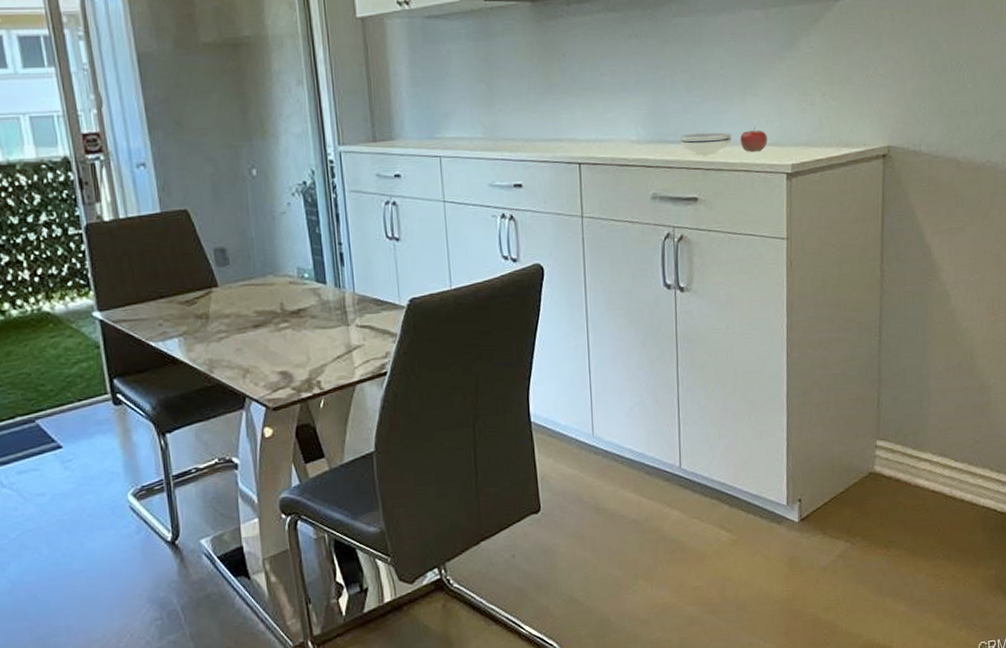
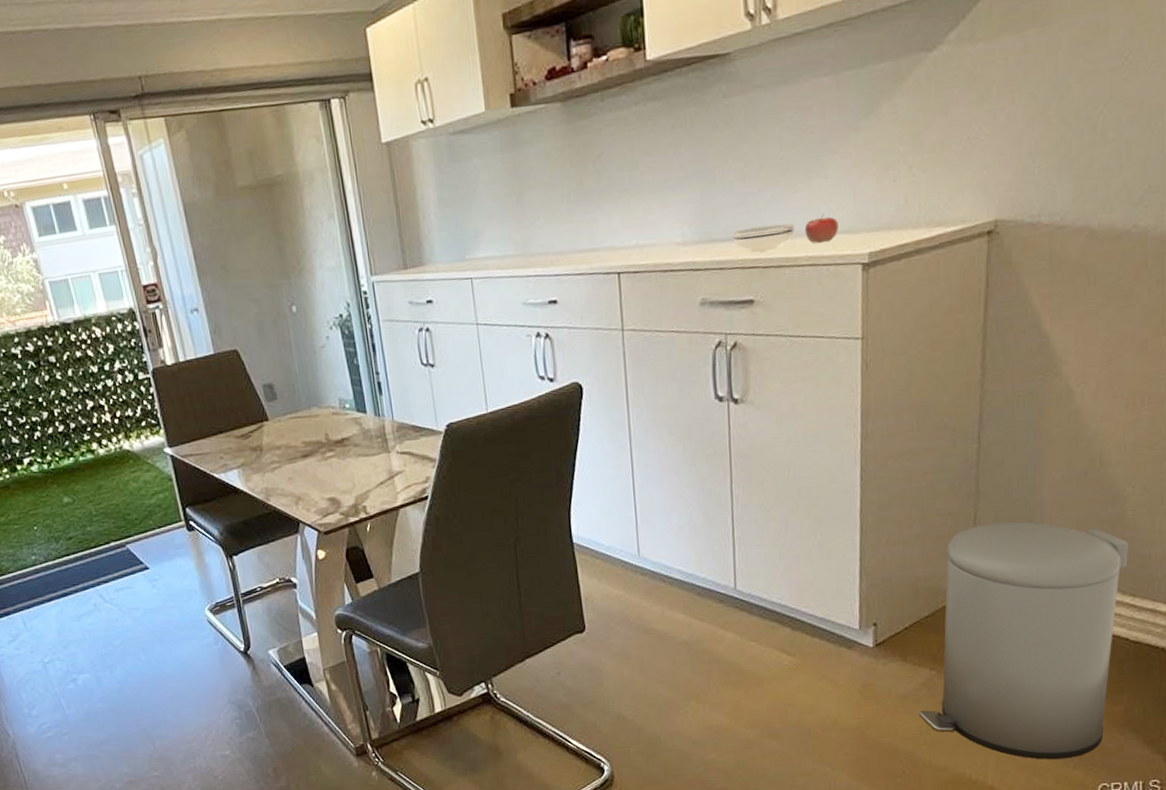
pedal bin: none [836,406,994,622] -> present [918,521,1129,760]

